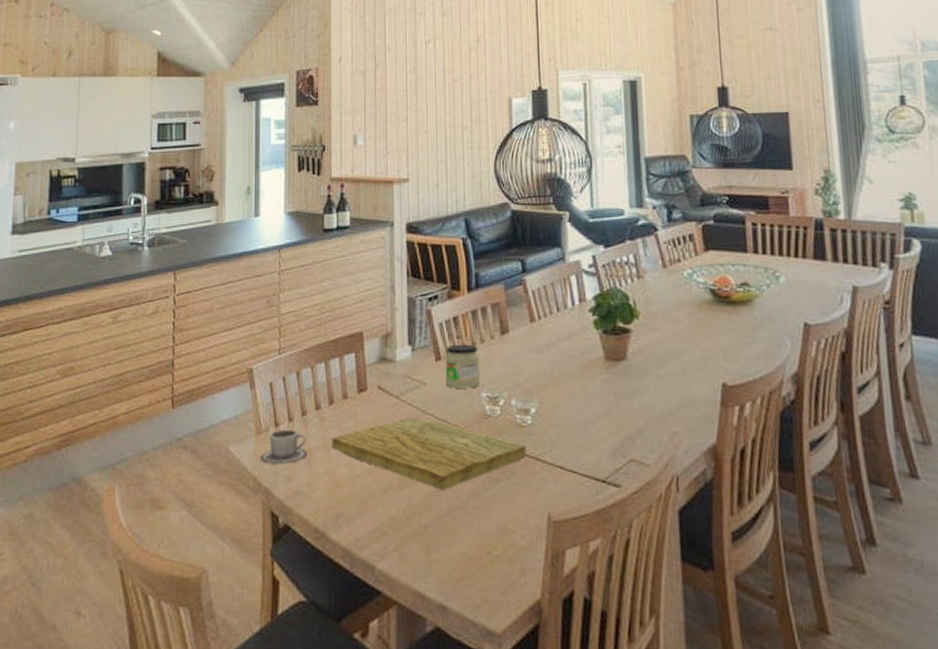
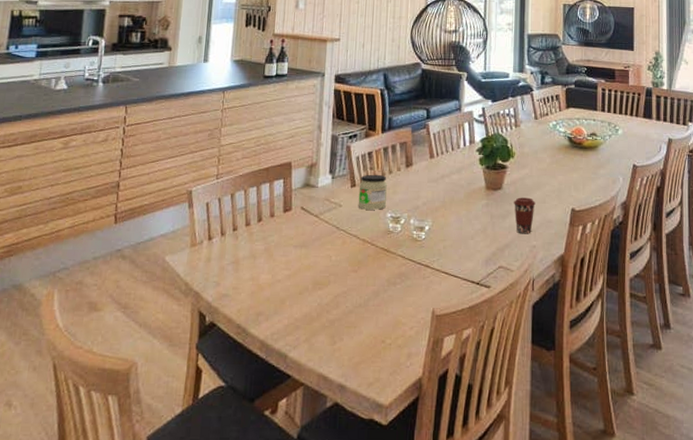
cup: present [261,429,308,464] -> none [193,242,236,272]
cutting board: present [332,417,526,491] -> none [258,233,419,292]
coffee cup: none [643,369,673,418] -> present [514,197,536,234]

